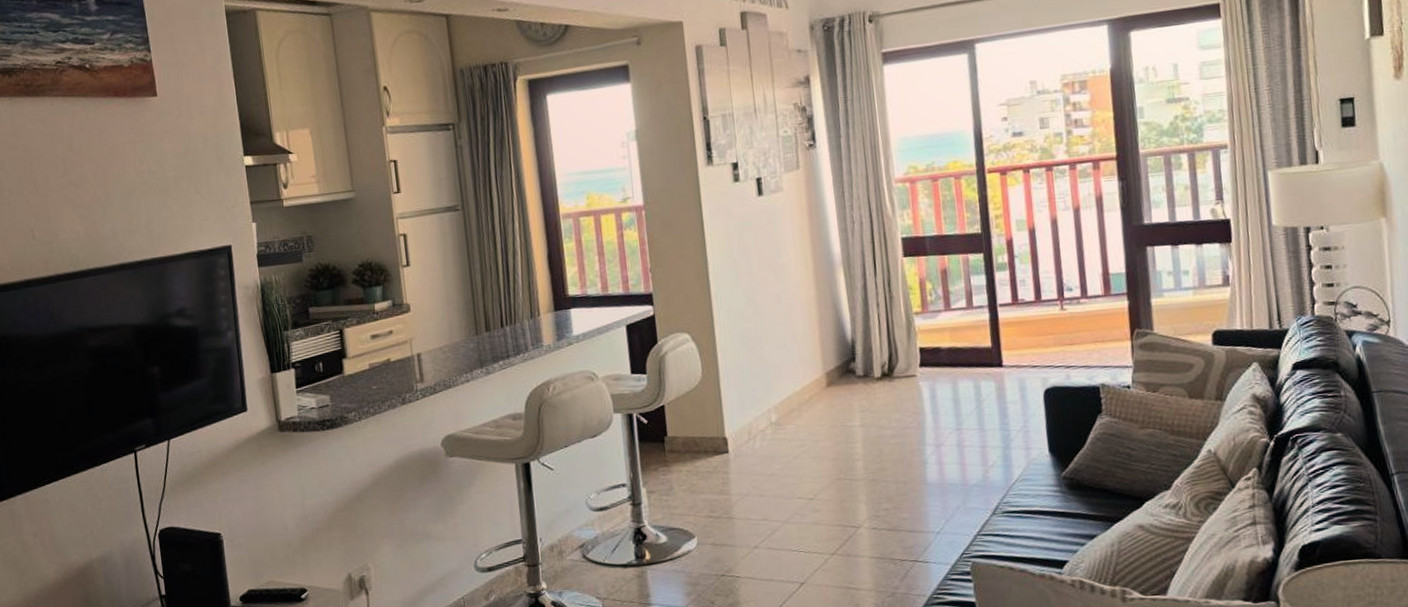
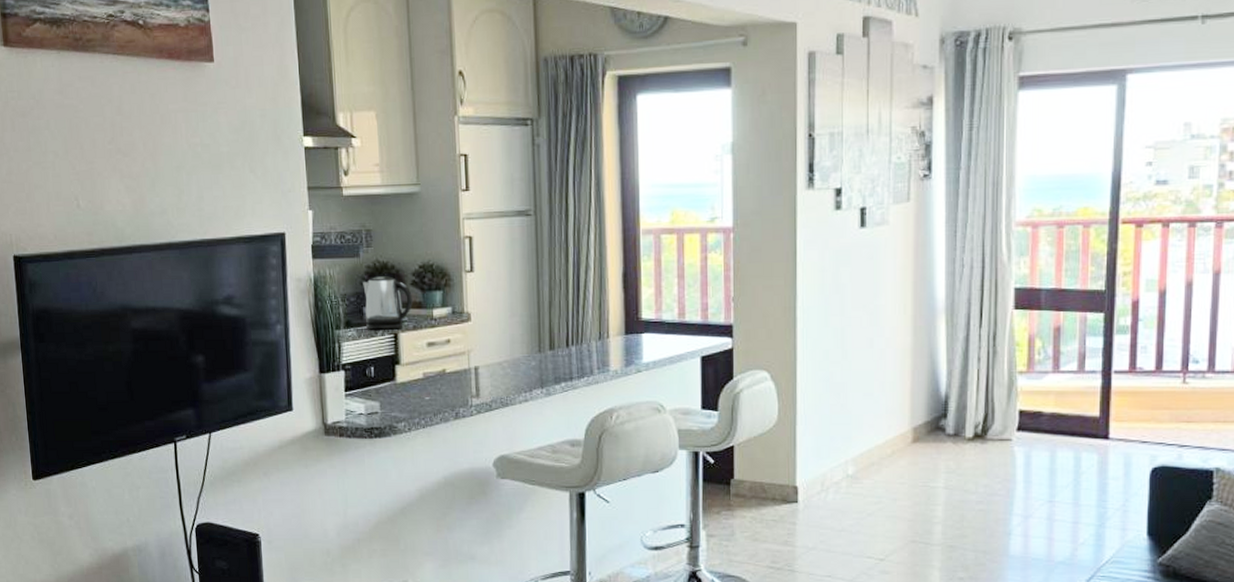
kettle: none [307,277,355,329] -> present [363,276,413,330]

